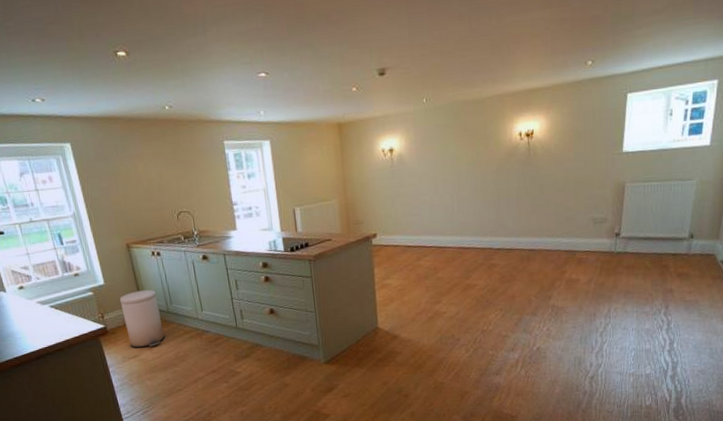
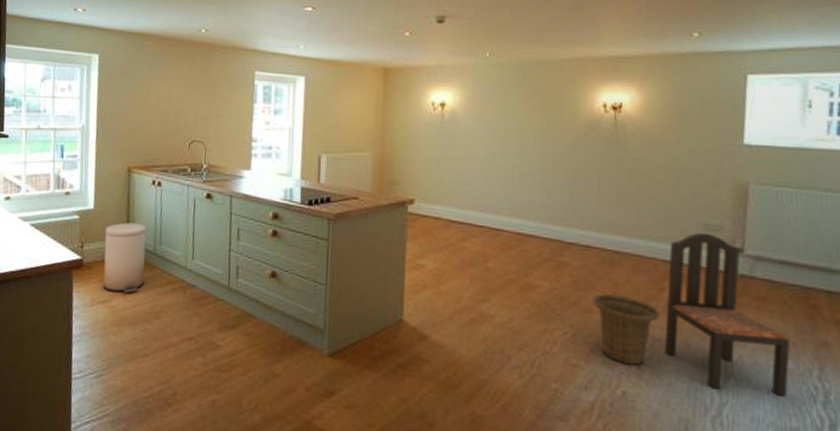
basket: none [515,281,563,329] -> present [593,293,661,366]
dining chair: none [565,225,648,334] -> present [664,232,791,397]

